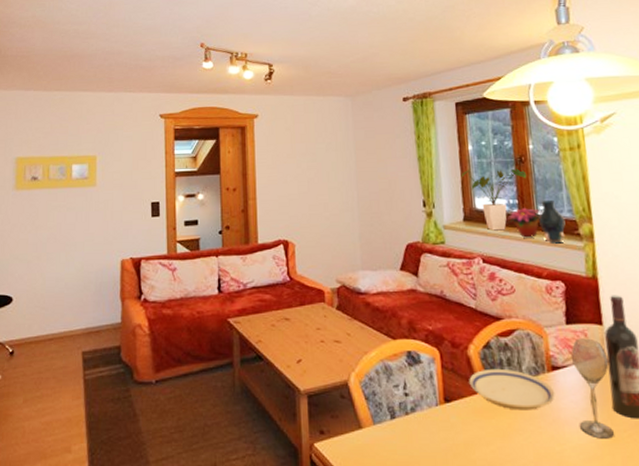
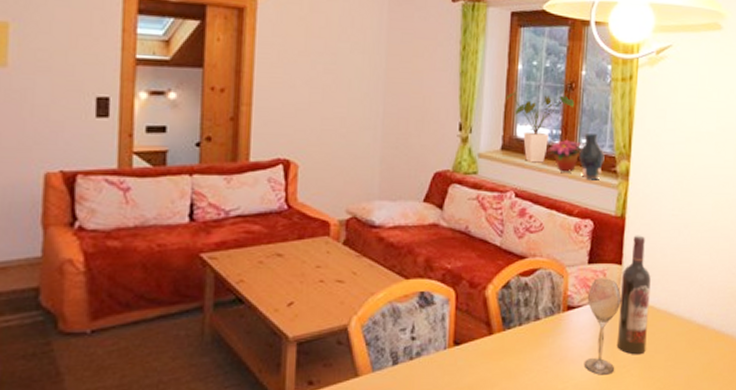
plate: present [469,368,555,411] -> none [482,309,566,351]

